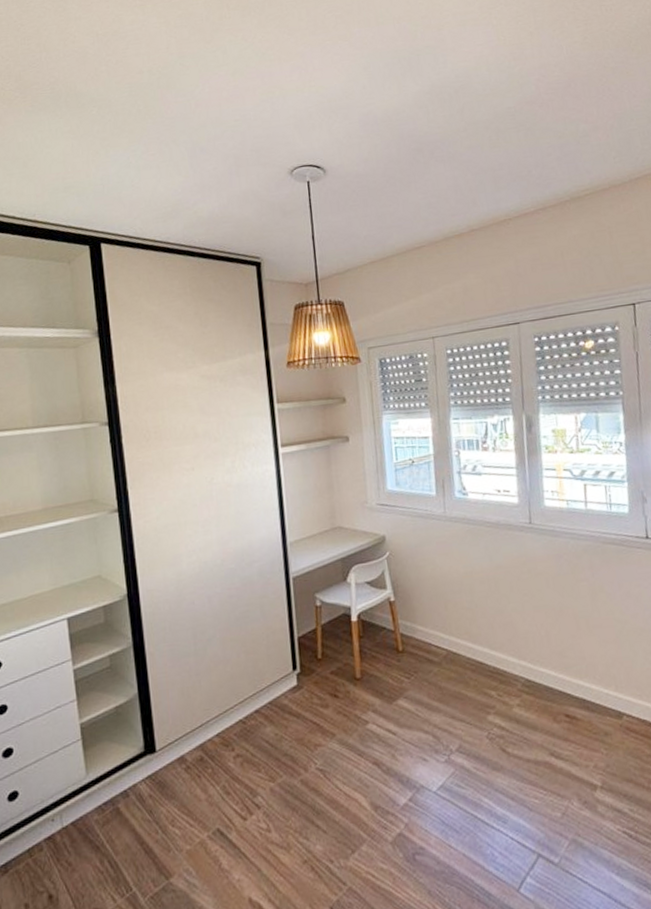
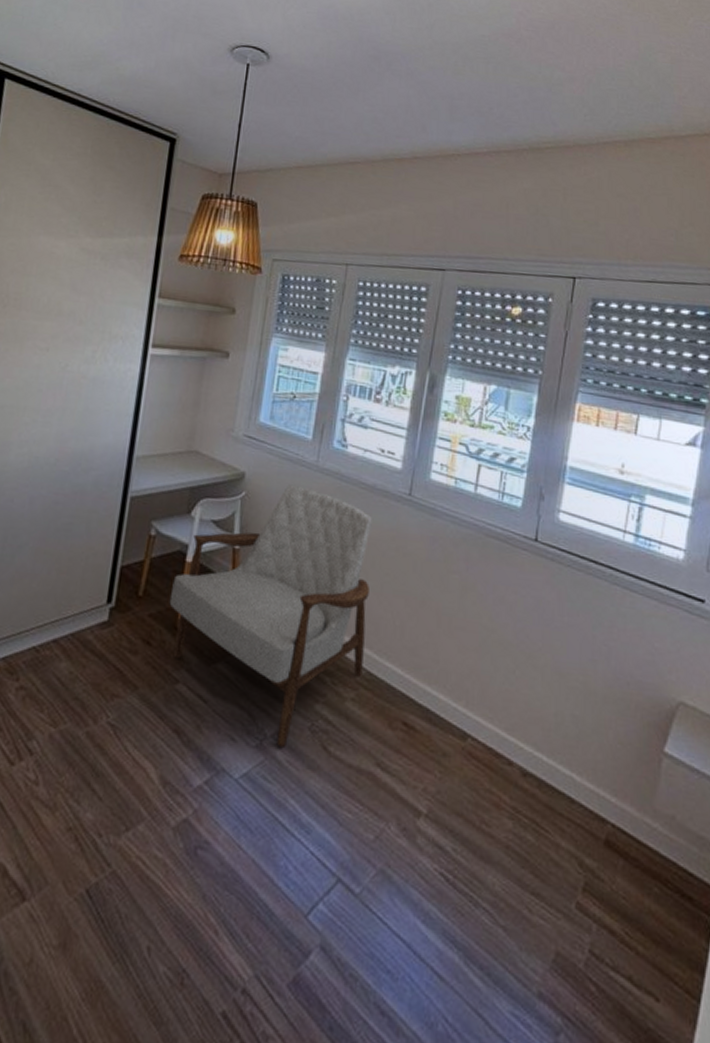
armchair: none [344,536,523,758] -> present [169,484,372,747]

